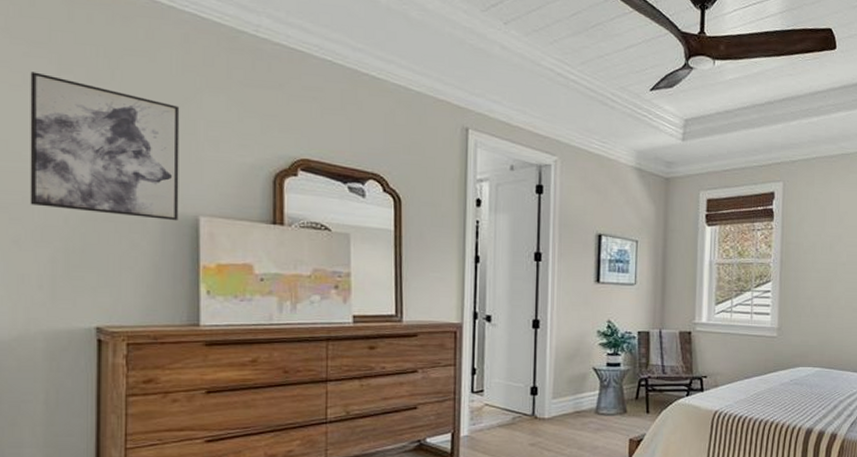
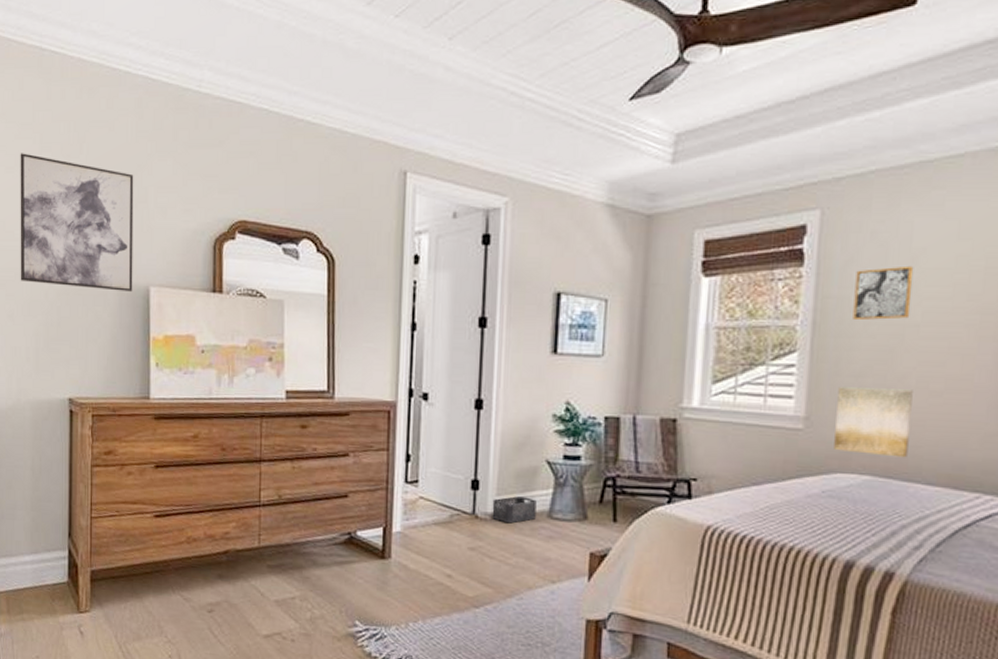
storage bin: none [549,398,586,421] -> present [492,496,537,524]
wall art: none [797,306,843,354] -> present [834,387,913,458]
wall art: none [805,223,841,260] -> present [853,265,914,321]

